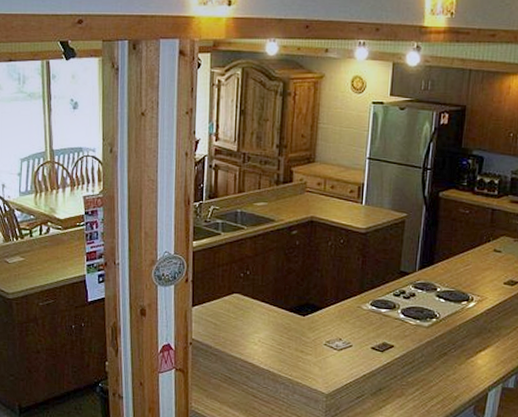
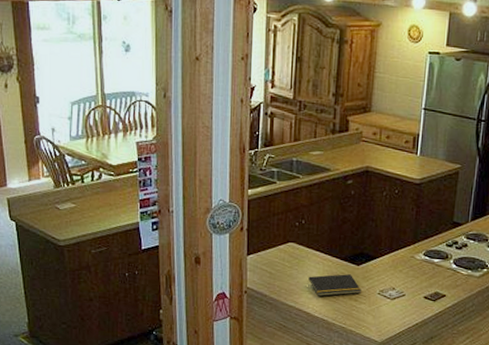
notepad: none [252,325,307,348] -> present [307,274,361,296]

